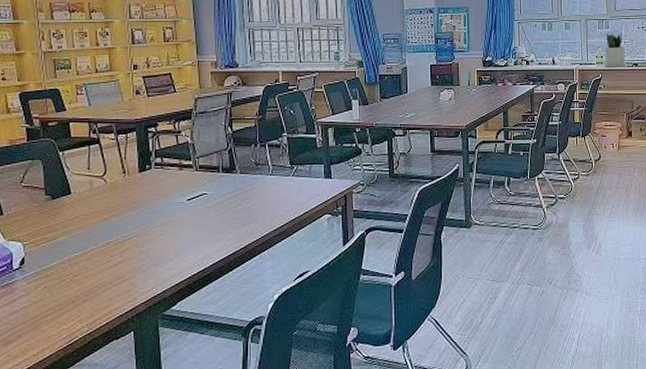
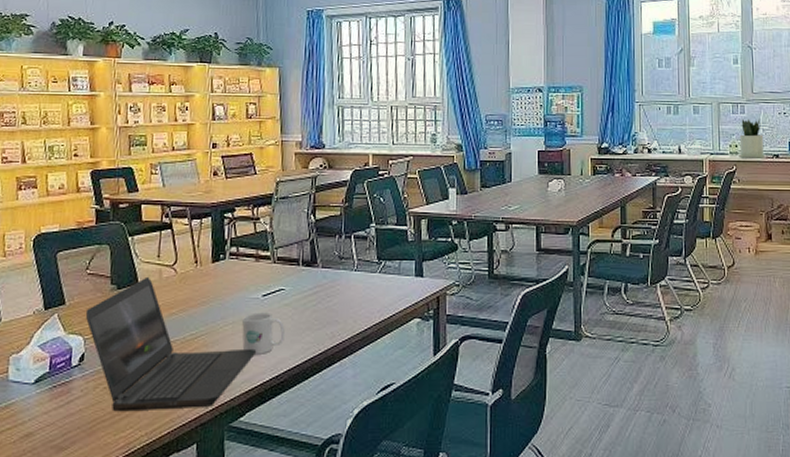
laptop computer: none [23,187,184,308] -> present [85,276,257,412]
mug: none [168,214,209,252] -> present [241,312,285,354]

